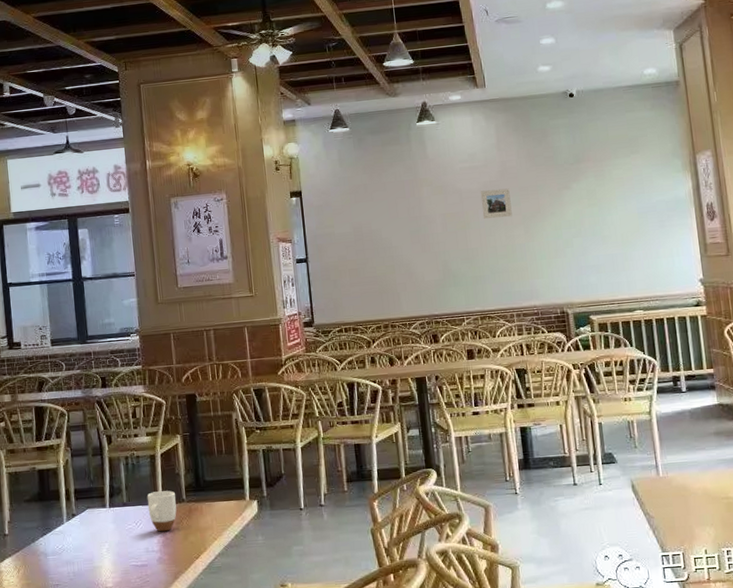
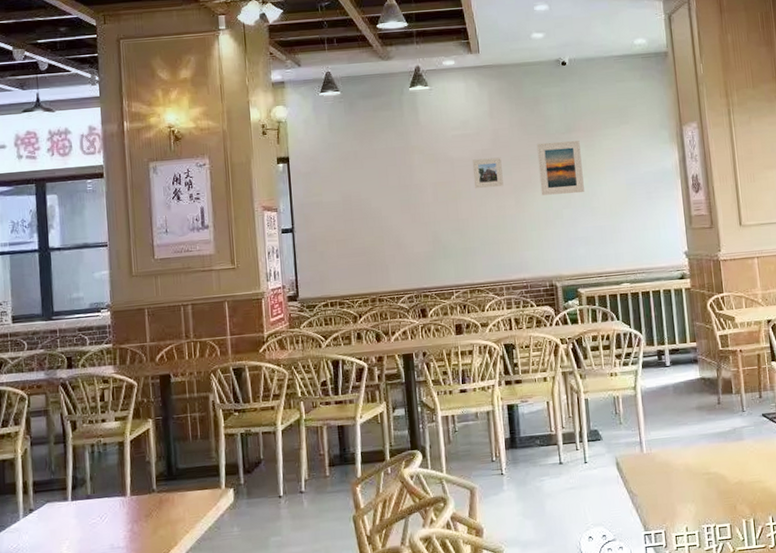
mug: present [146,490,177,532] -> none [113,480,146,526]
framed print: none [545,171,595,225] -> present [536,140,584,196]

